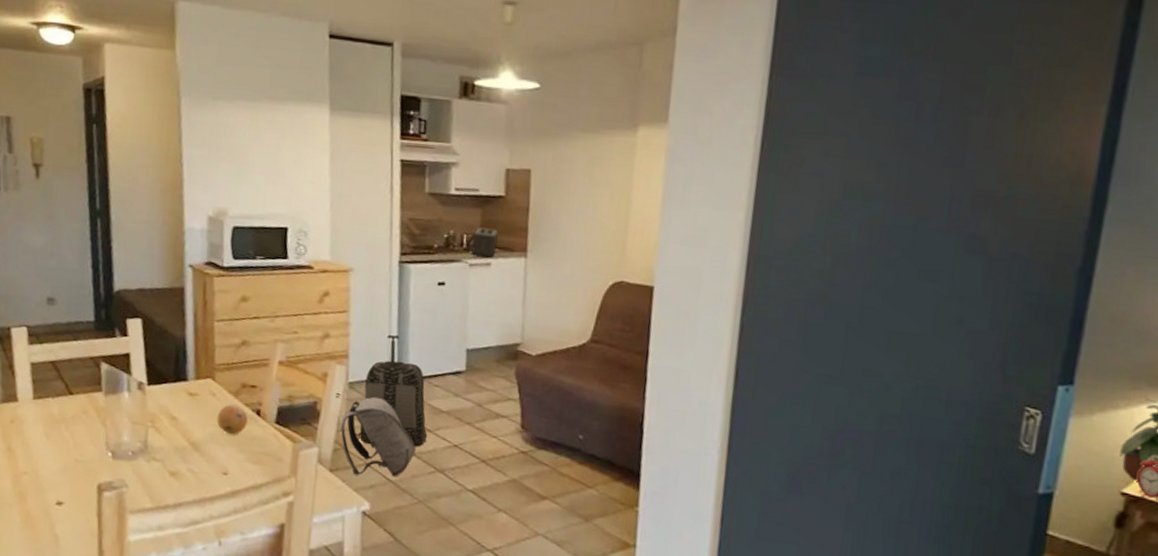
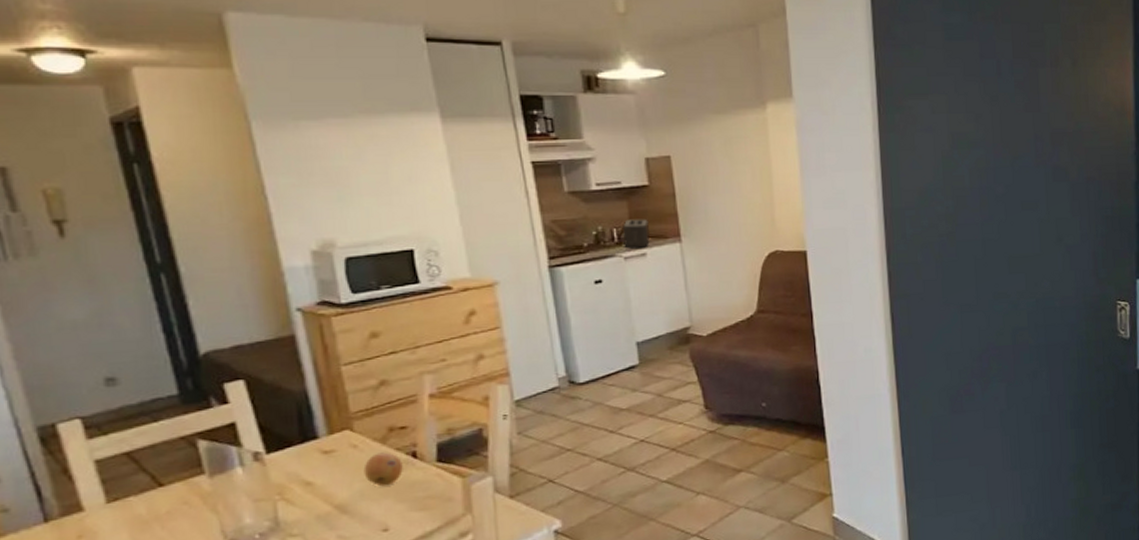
backpack: present [340,397,416,477] -> none [513,409,601,496]
suitcase: present [356,334,428,448] -> none [533,341,611,463]

